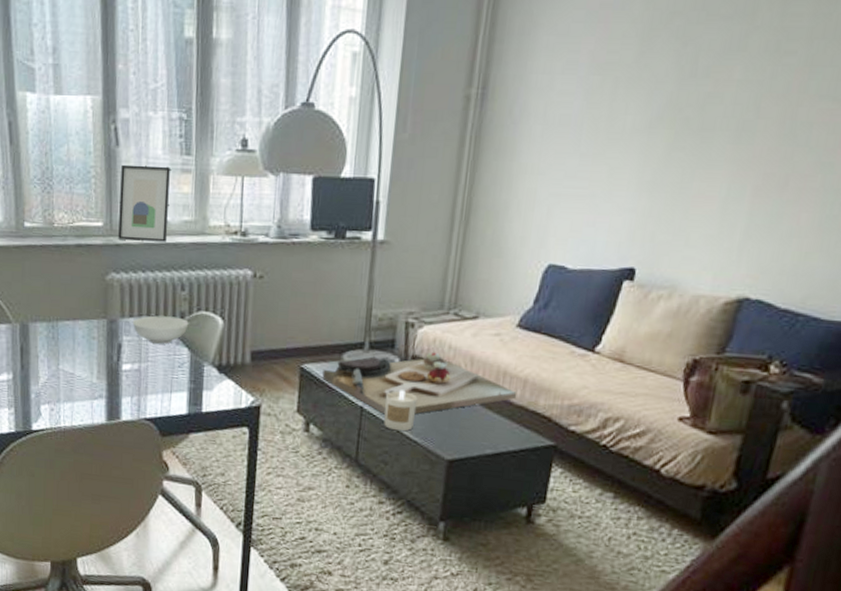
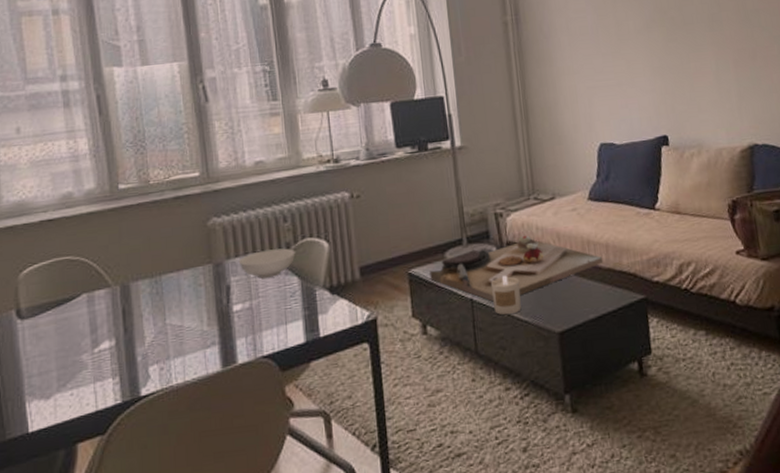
picture frame: present [118,164,171,242] -> none [213,113,264,185]

